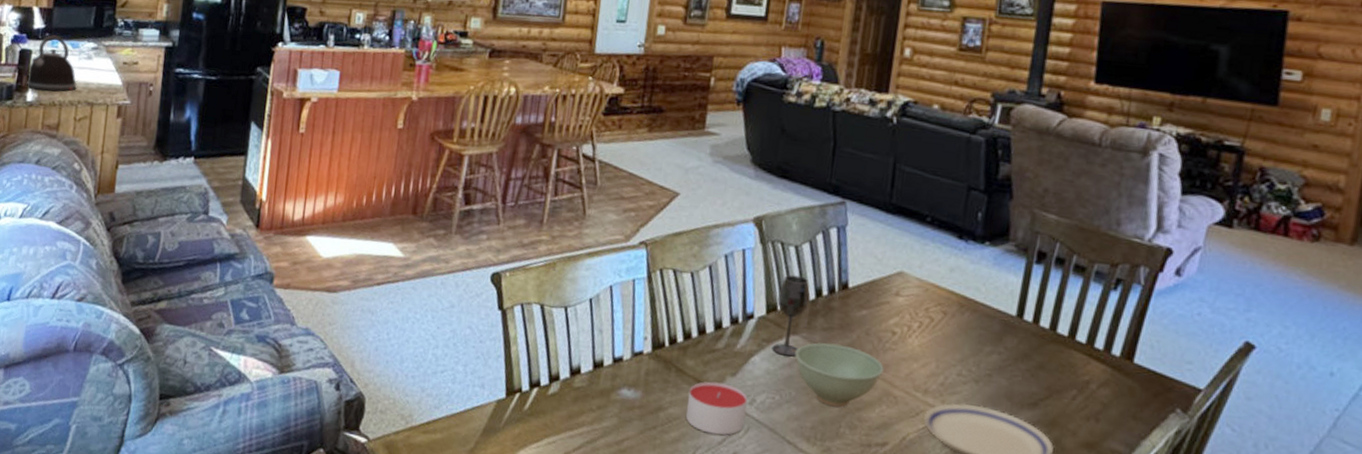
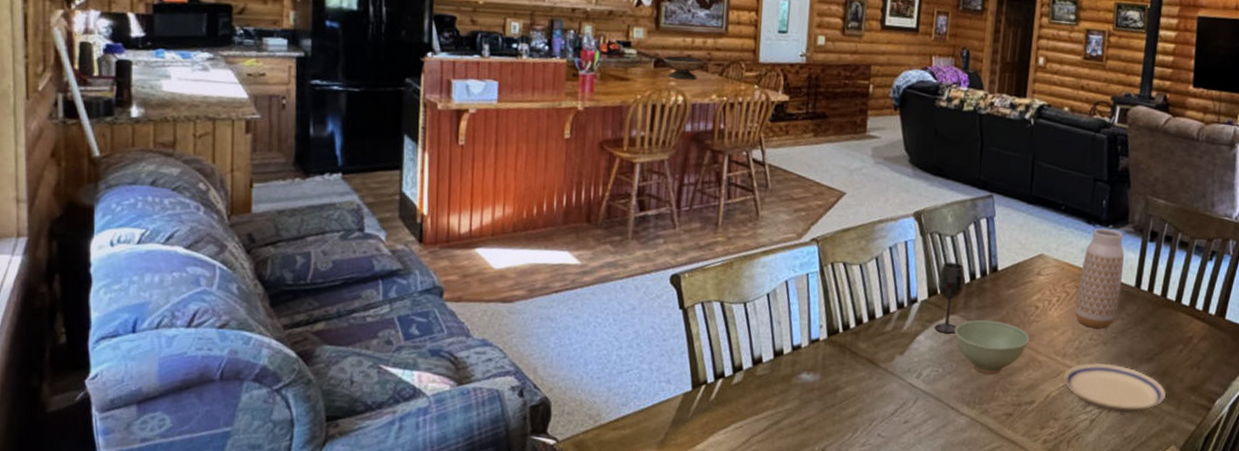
kettle: present [27,35,77,93] -> none [129,44,193,107]
decorative bowl: none [498,46,539,71] -> present [663,56,704,80]
candle: present [685,381,748,436] -> none [860,360,915,407]
vase: none [939,245,1004,364] -> present [1074,228,1125,329]

